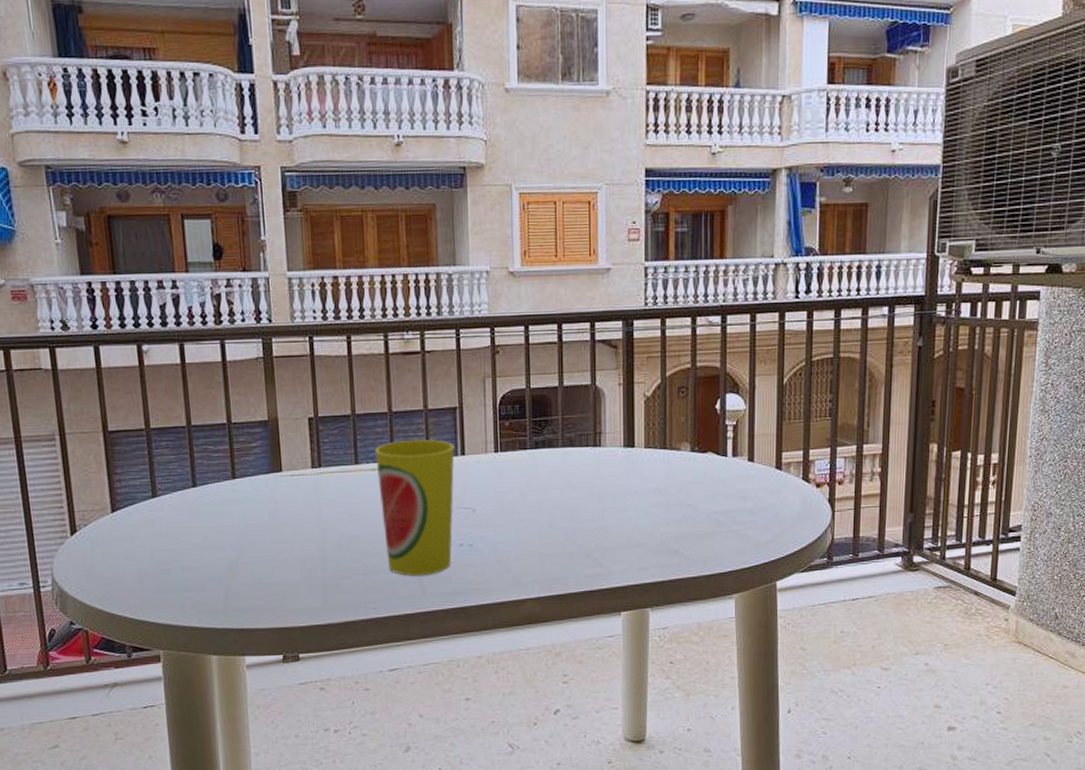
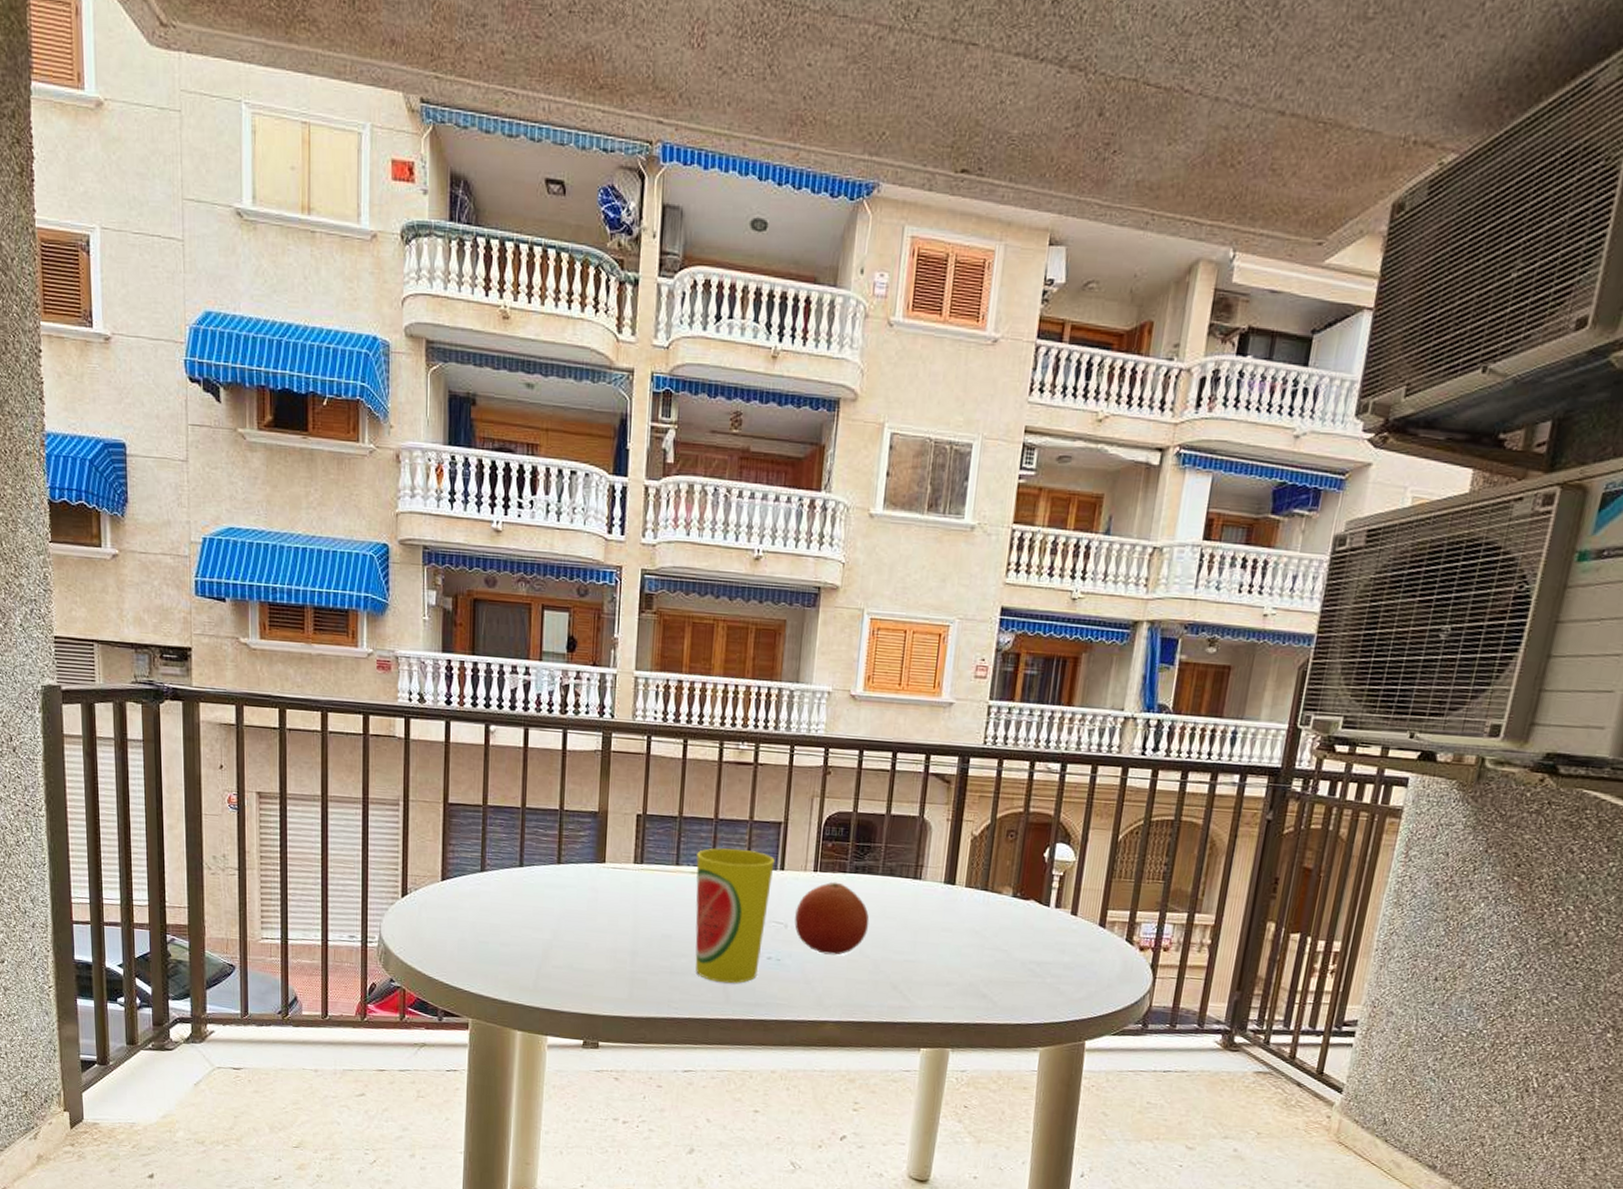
fruit: none [482,460,556,533] -> present [794,882,870,955]

